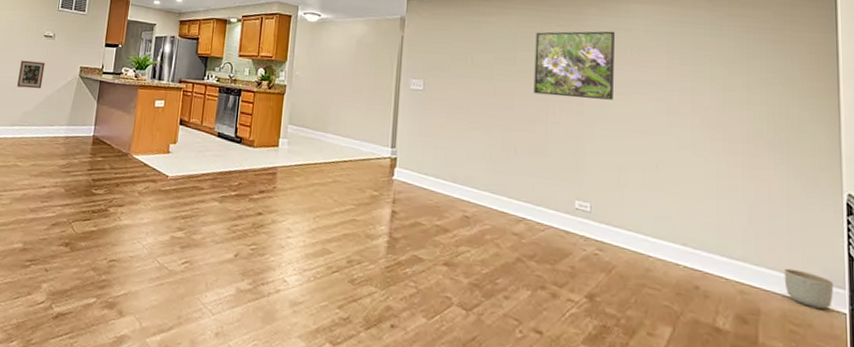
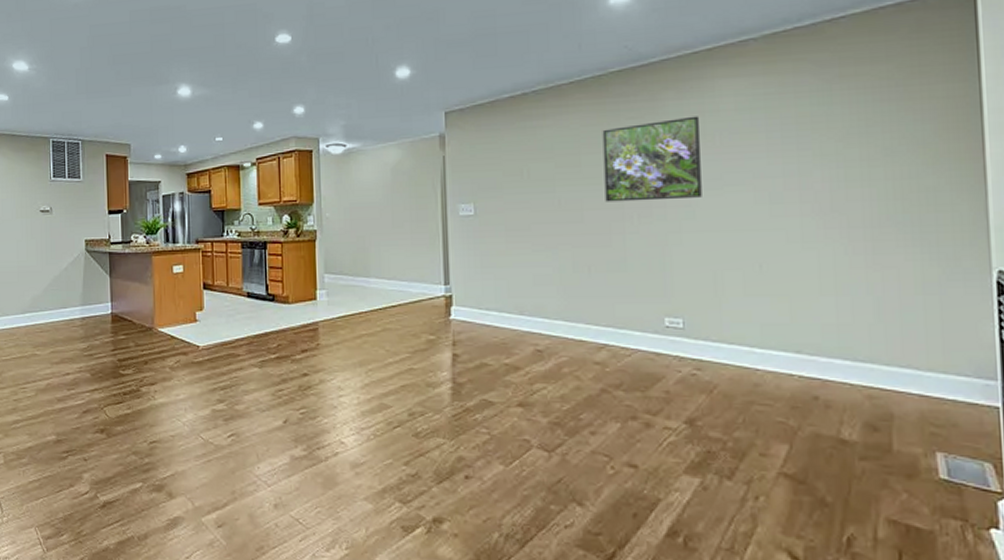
picture frame: present [17,60,45,89] -> none [20,240,47,271]
planter: present [784,268,834,309] -> none [920,364,984,405]

